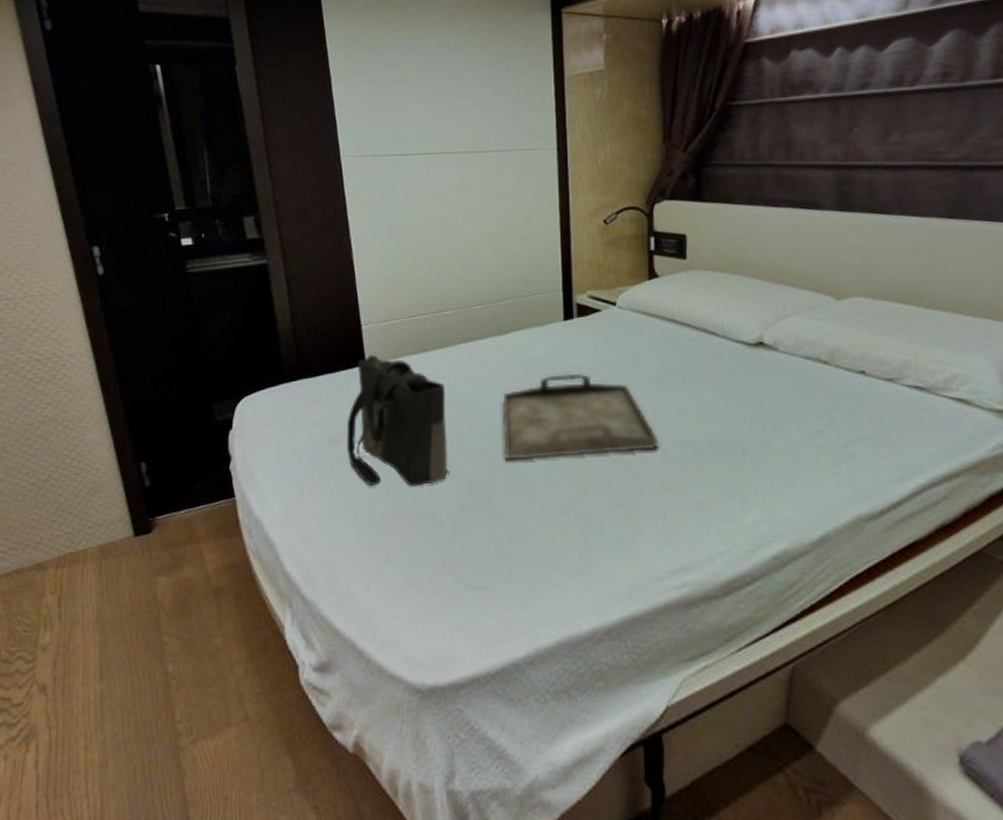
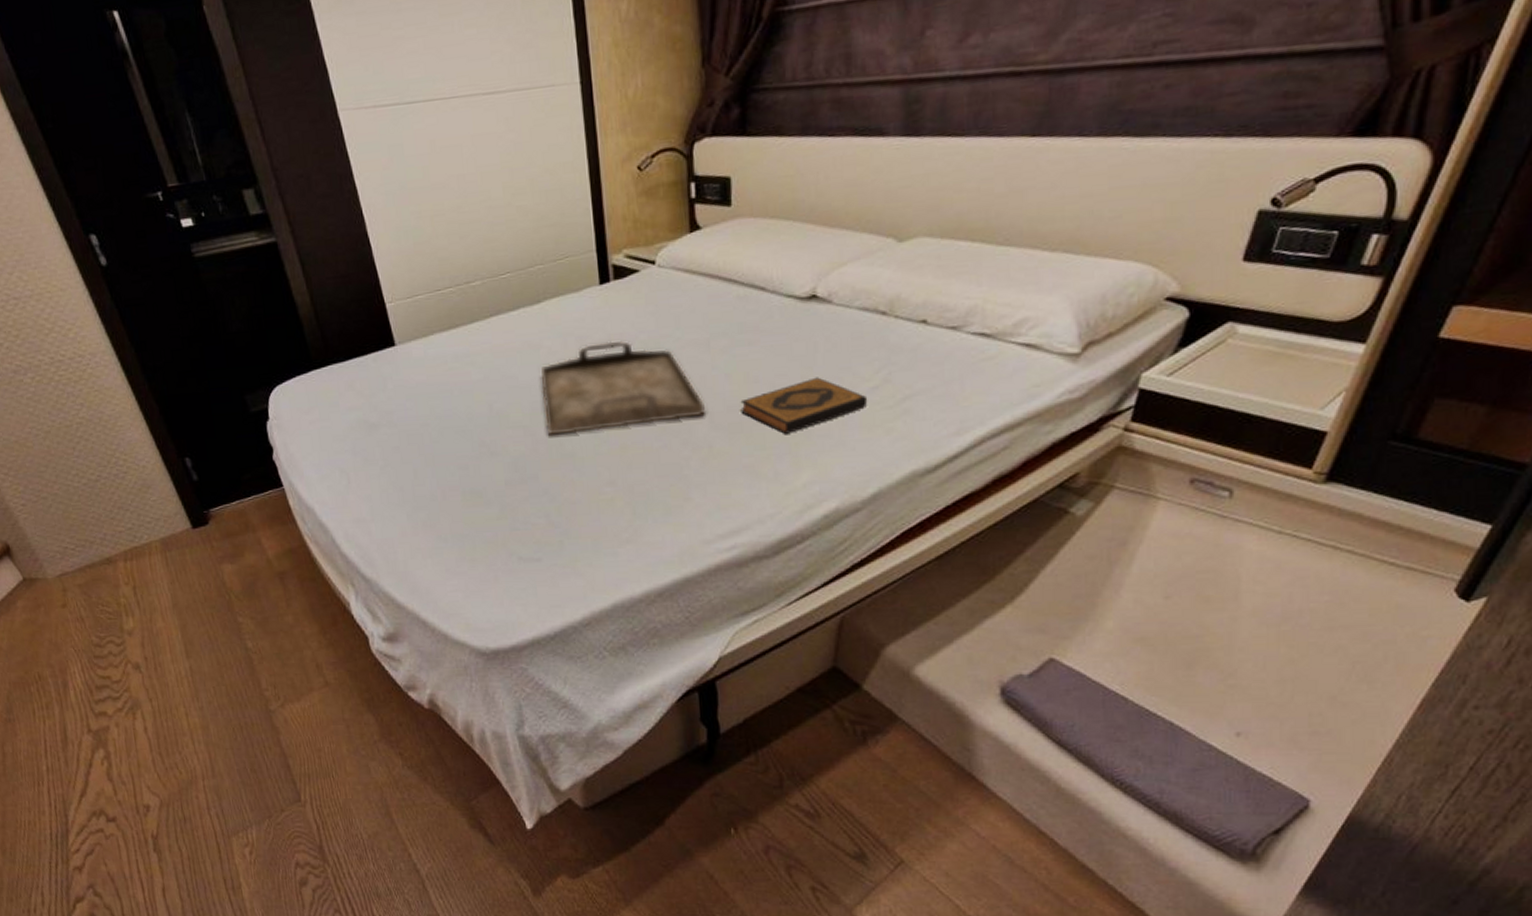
tote bag: present [347,354,448,487] -> none [383,334,491,468]
hardback book: none [692,418,813,472] -> present [740,377,868,434]

